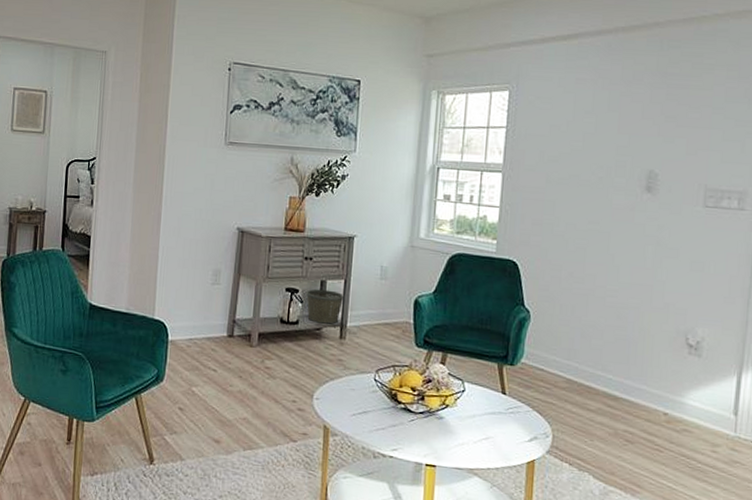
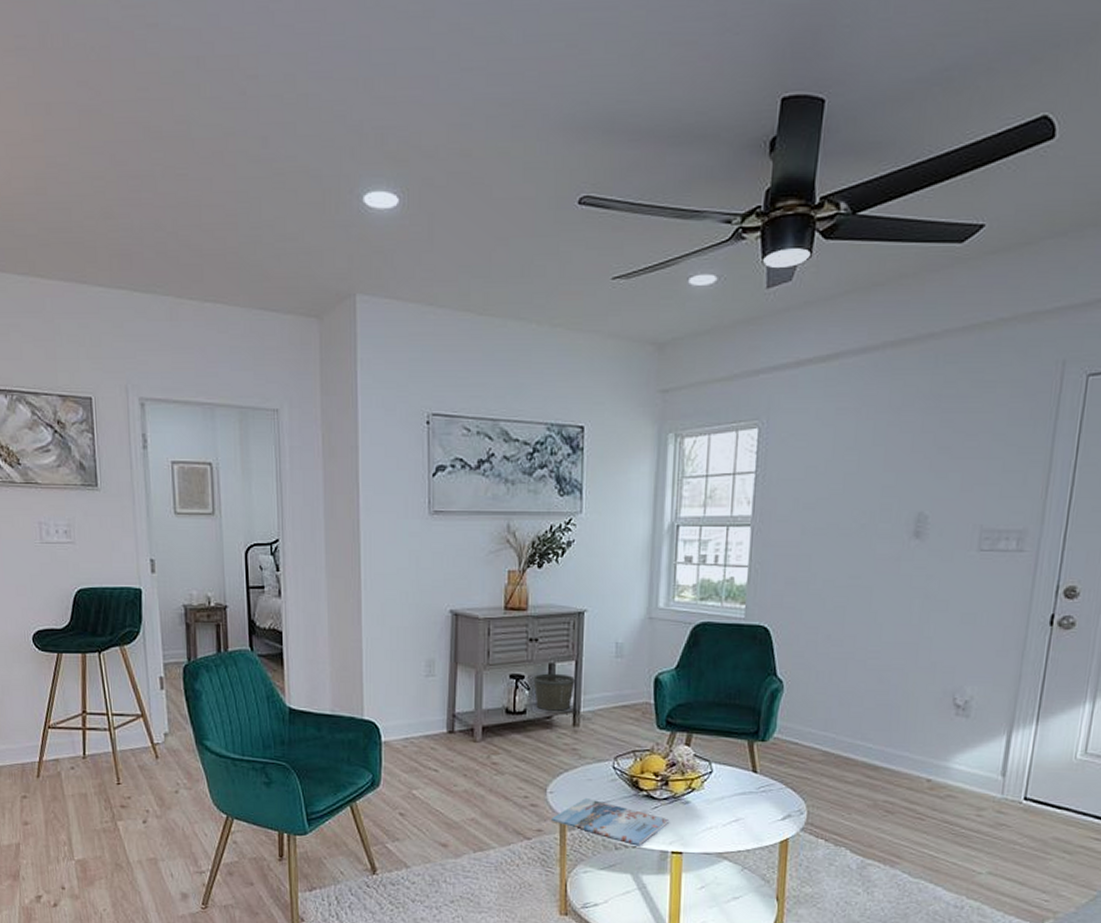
magazine: none [316,407,425,456] -> present [551,798,670,846]

